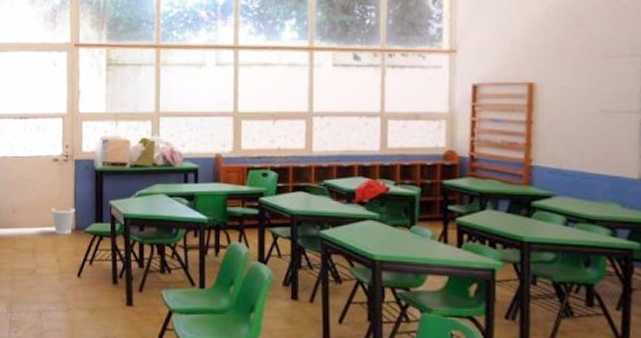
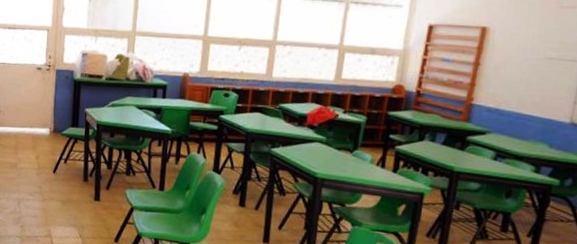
wastebasket: present [51,207,75,234] -> none [33,112,55,135]

